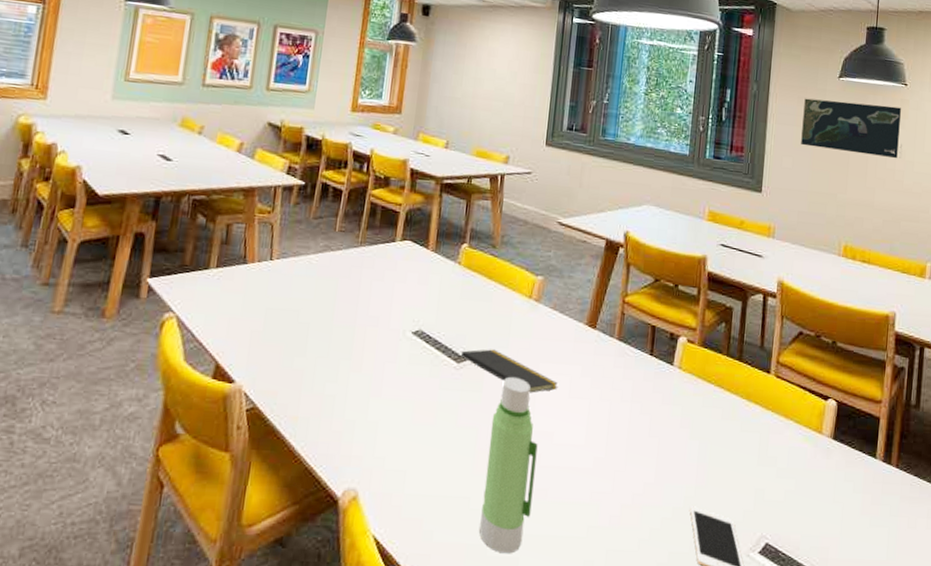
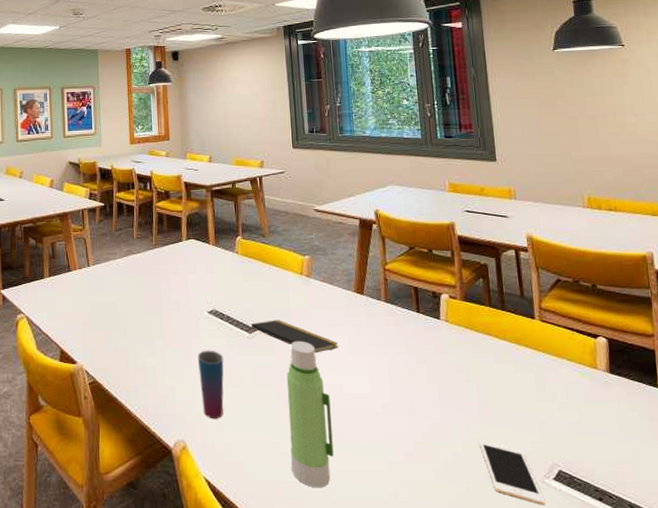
cup: none [386,379,422,465] -> present [197,350,224,419]
map: present [801,98,903,159] -> none [523,67,631,115]

